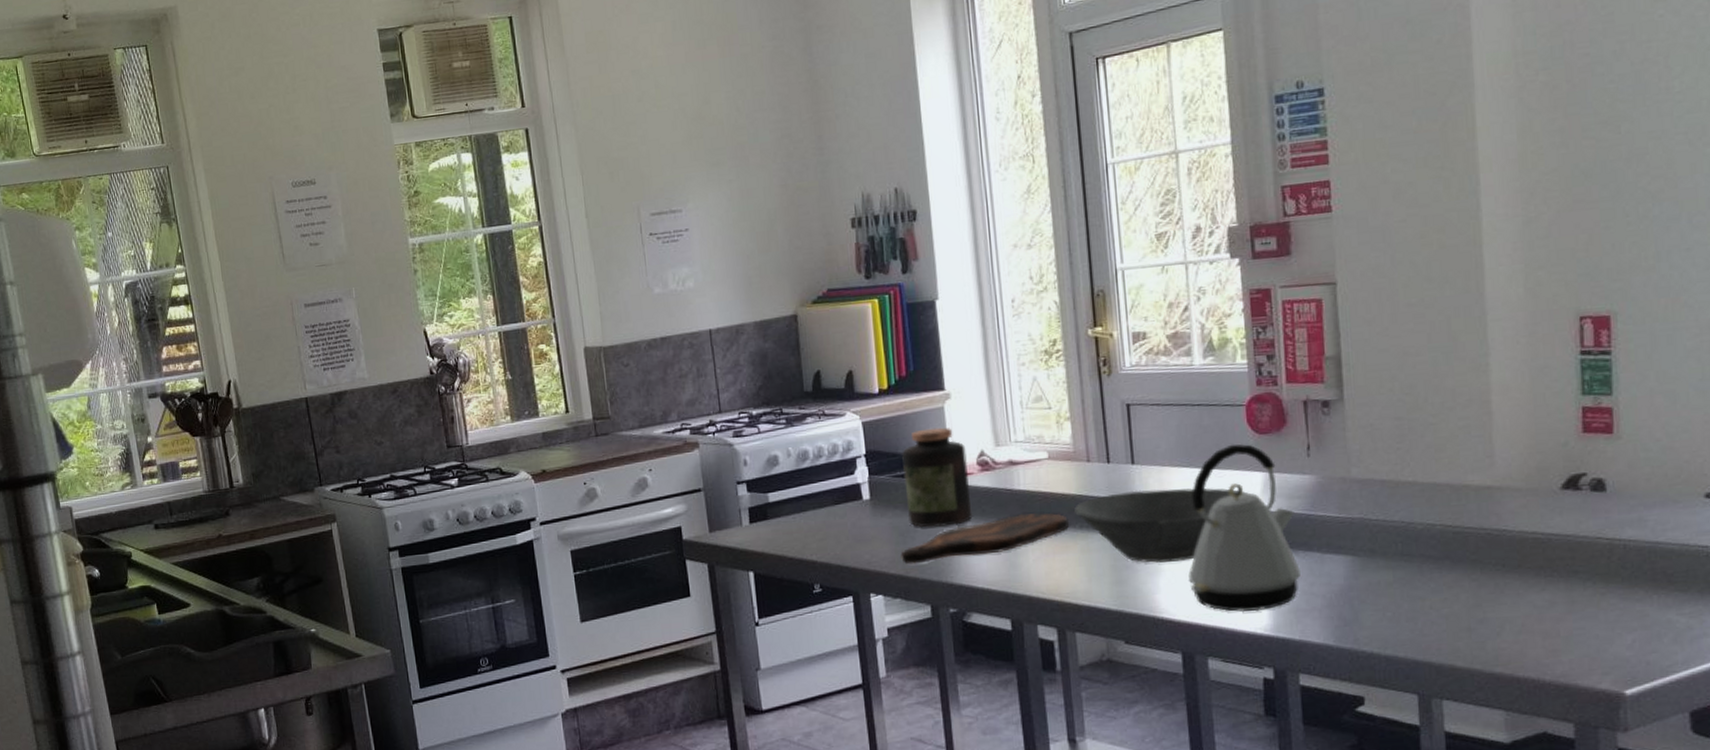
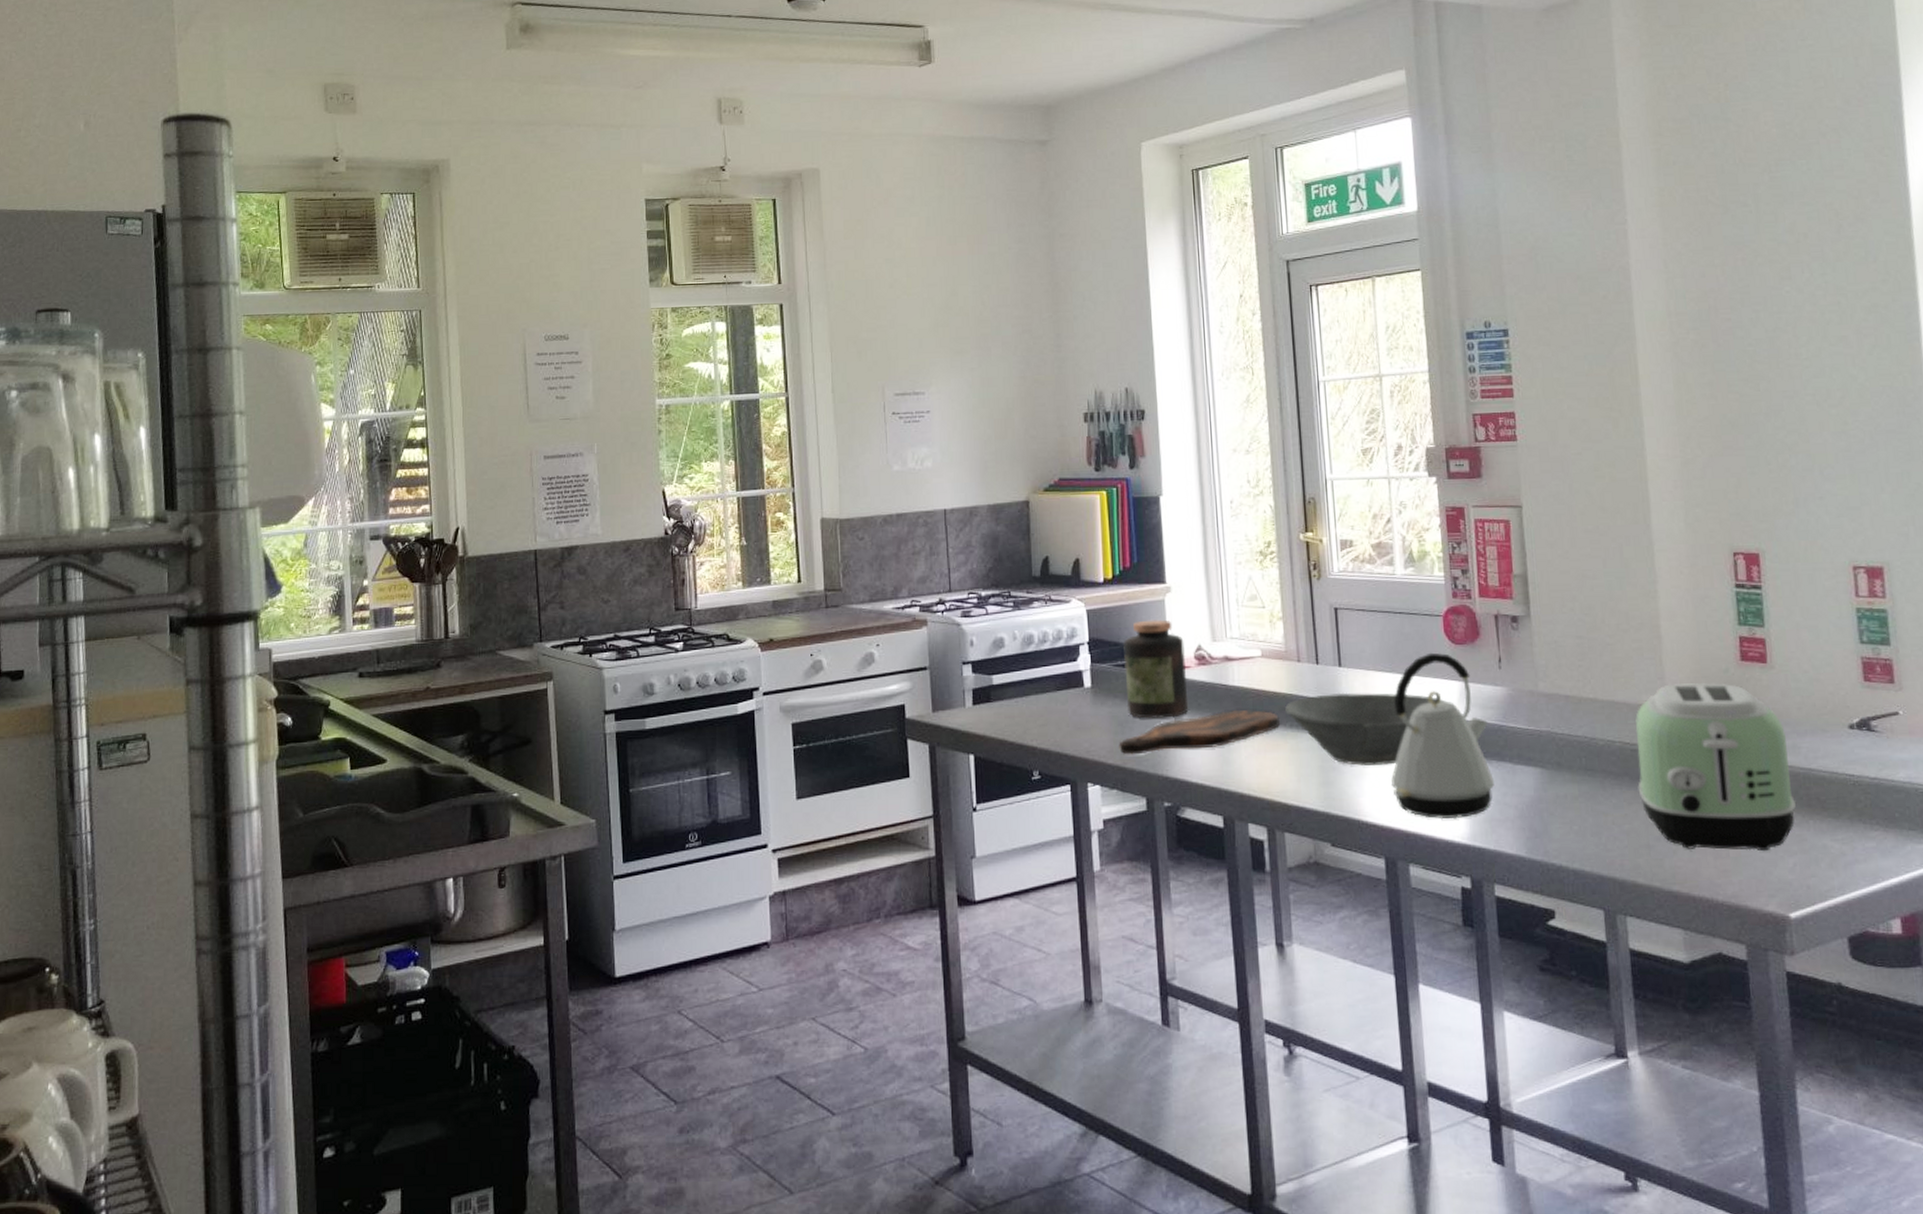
toaster: none [1459,457,1639,631] -> present [1636,683,1796,852]

